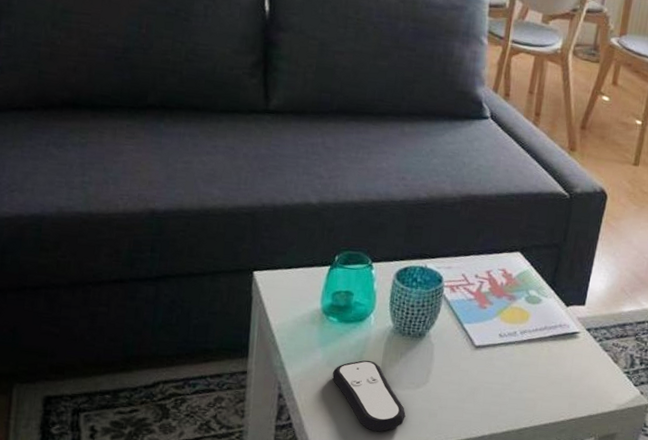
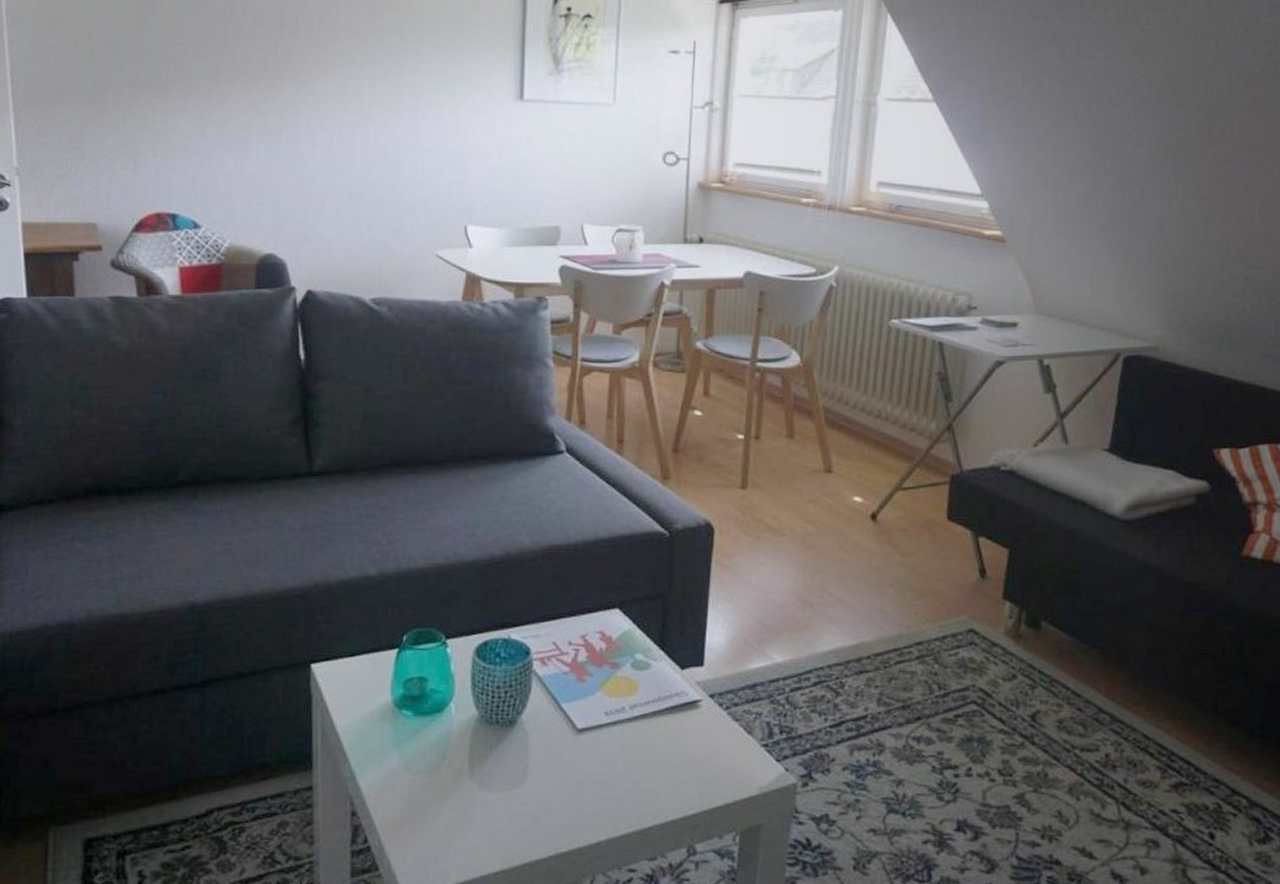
remote control: present [332,360,406,432] -> none [412,759,503,848]

